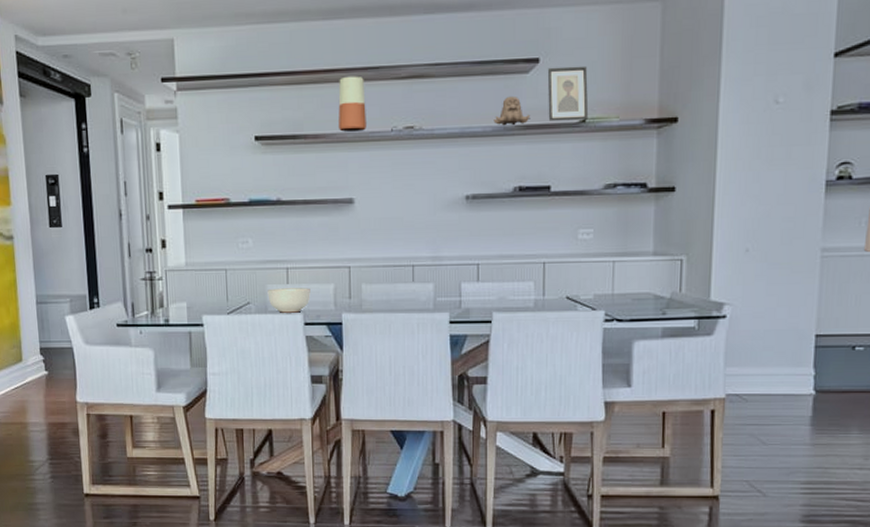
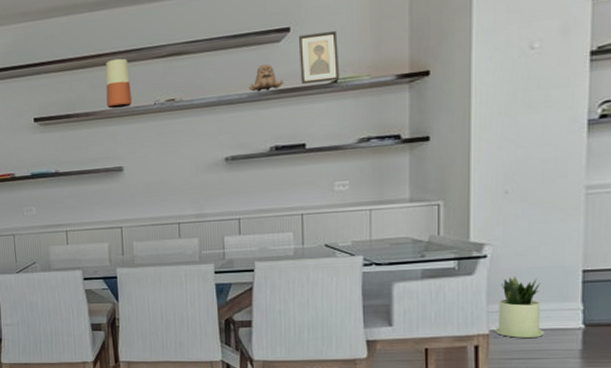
bowl: present [267,288,311,313] -> none [50,247,88,270]
planter: none [729,338,779,404] -> present [493,276,545,339]

